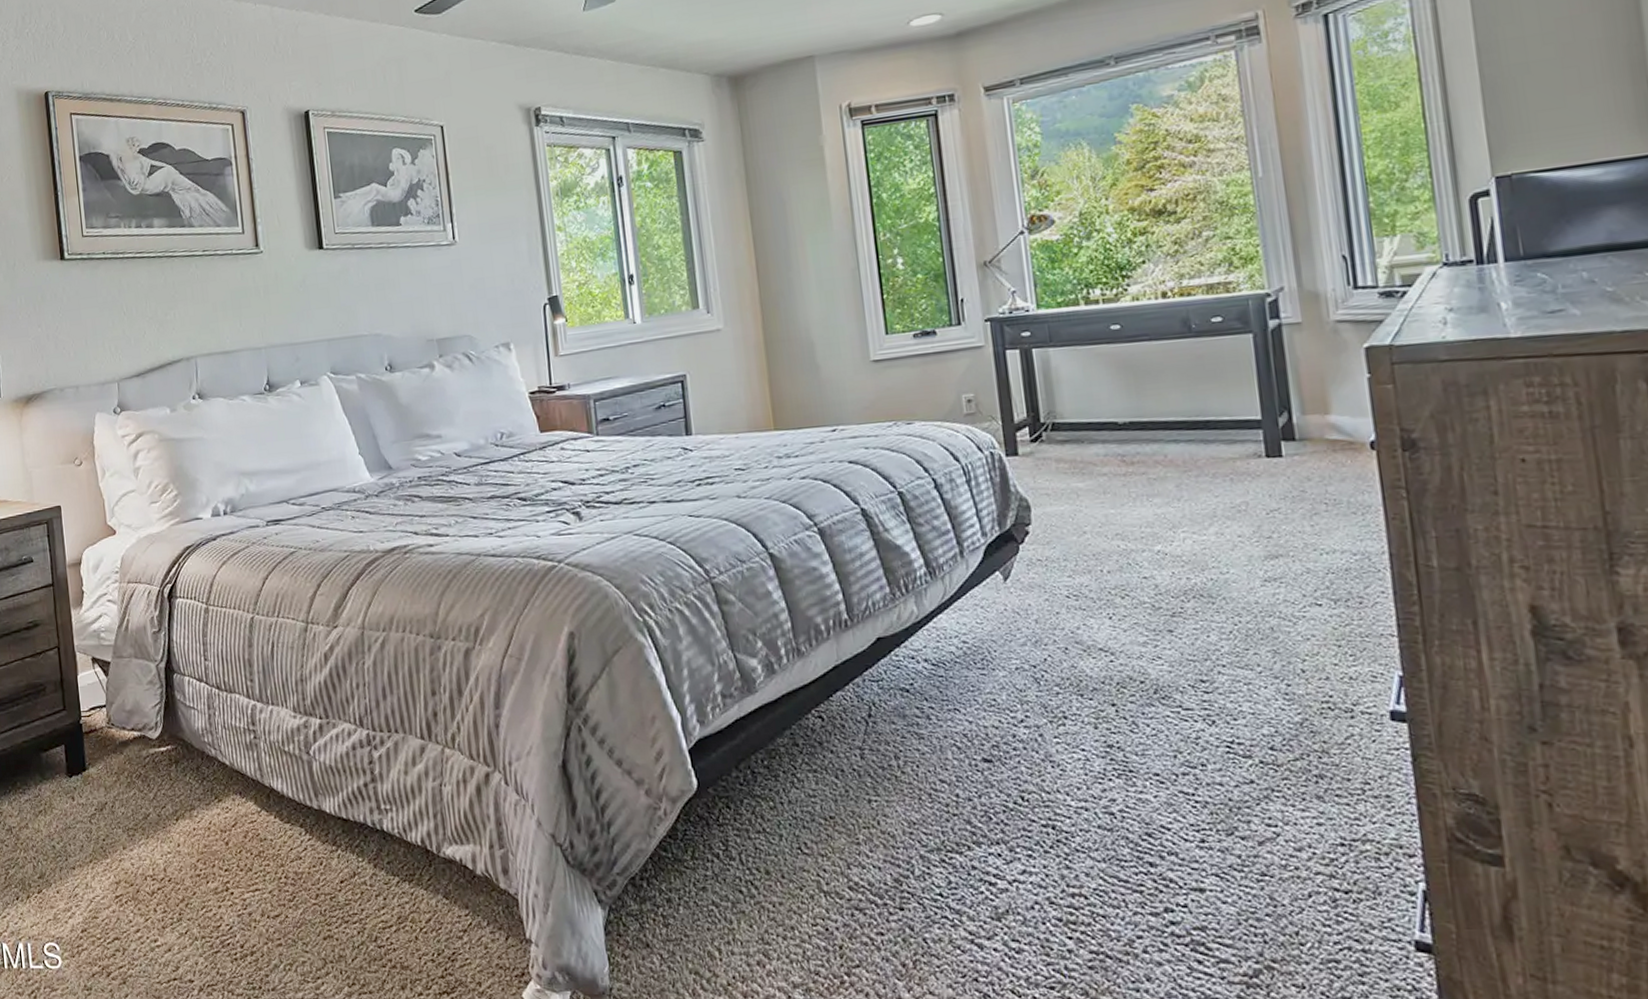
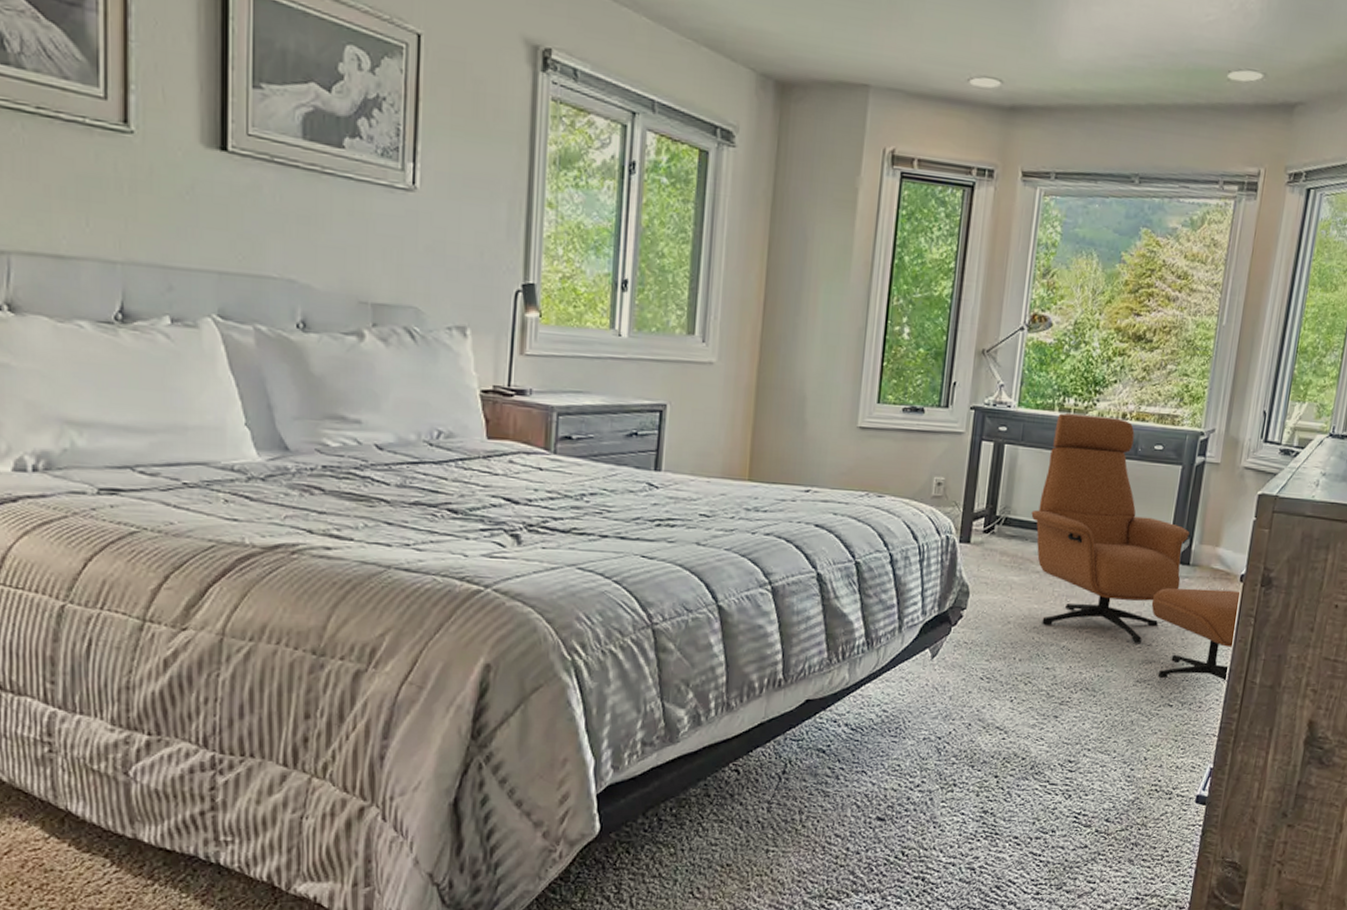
armchair: none [1080,298,1390,575] -> present [1031,412,1240,682]

